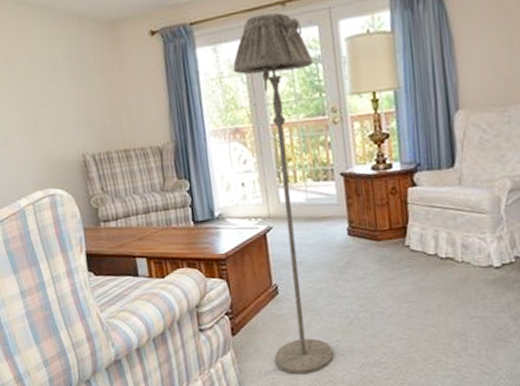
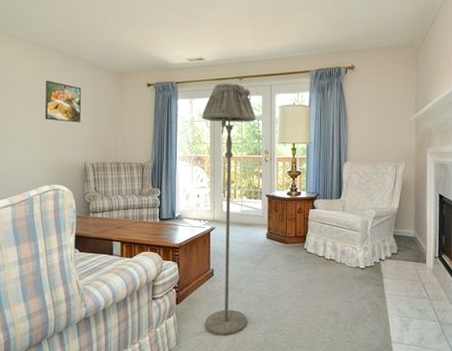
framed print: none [13,45,69,102] -> present [44,80,82,123]

